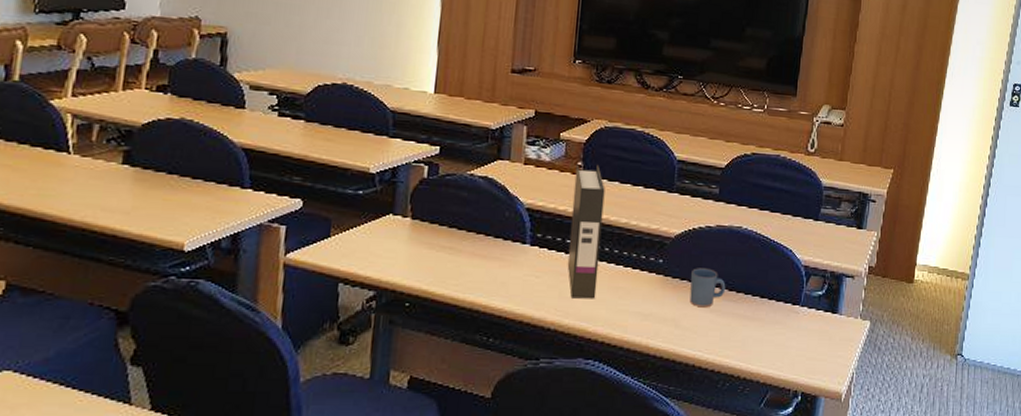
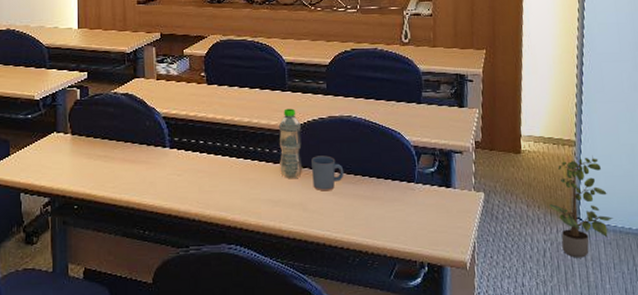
binder: present [567,164,605,299] -> none [200,73,231,192]
water bottle: none [655,212,685,292] -> present [278,108,303,179]
potted plant: none [934,291,994,396] -> present [549,155,614,258]

